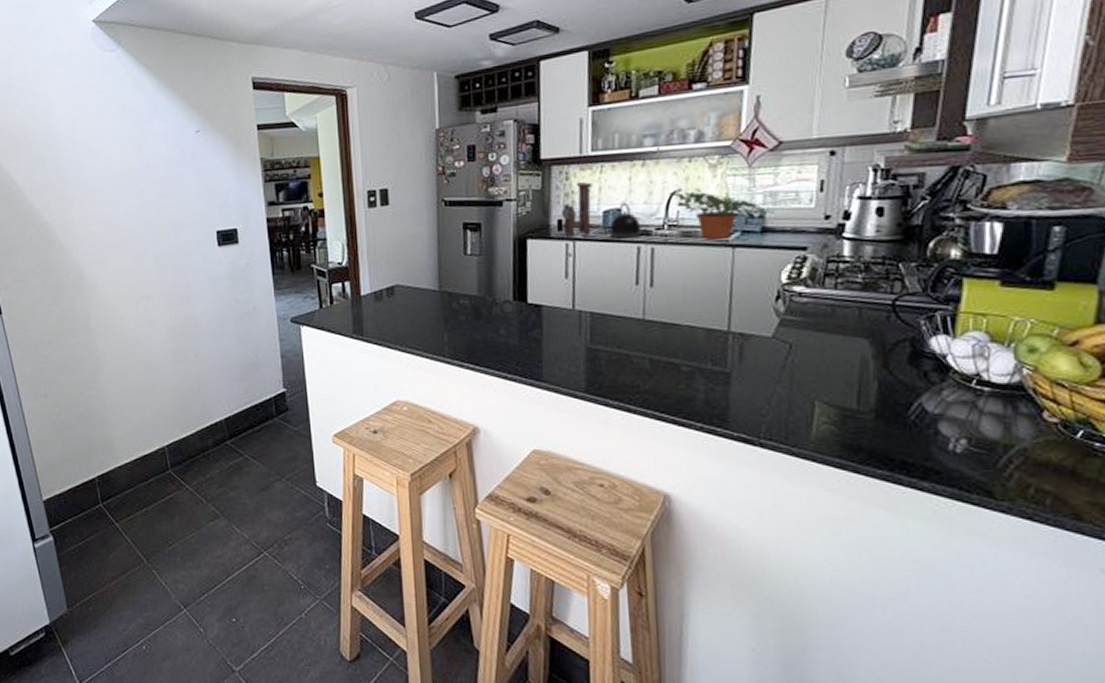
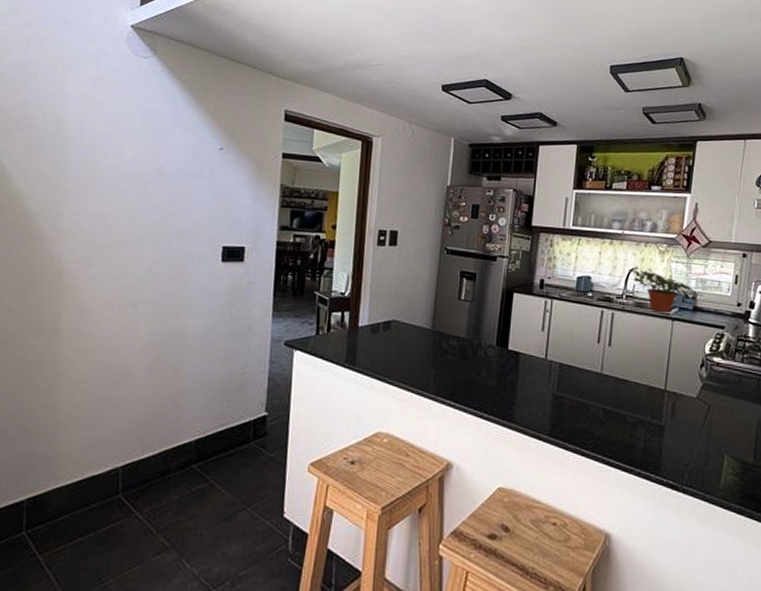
paper towel holder: present [561,182,592,237] -> none [544,250,570,297]
kettle: present [609,202,642,240] -> none [581,272,605,304]

